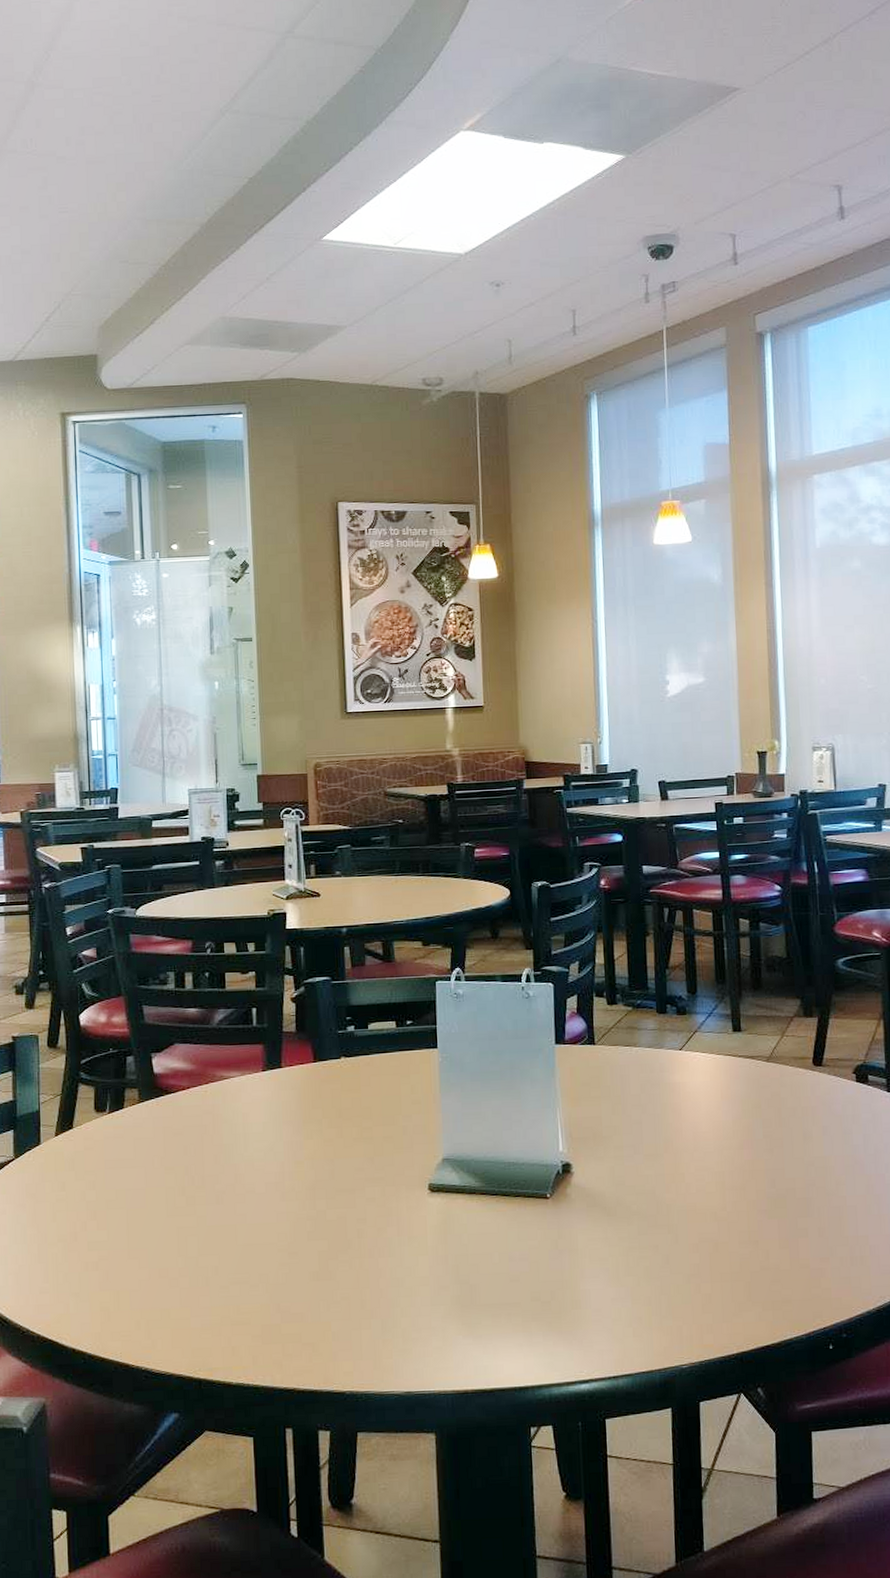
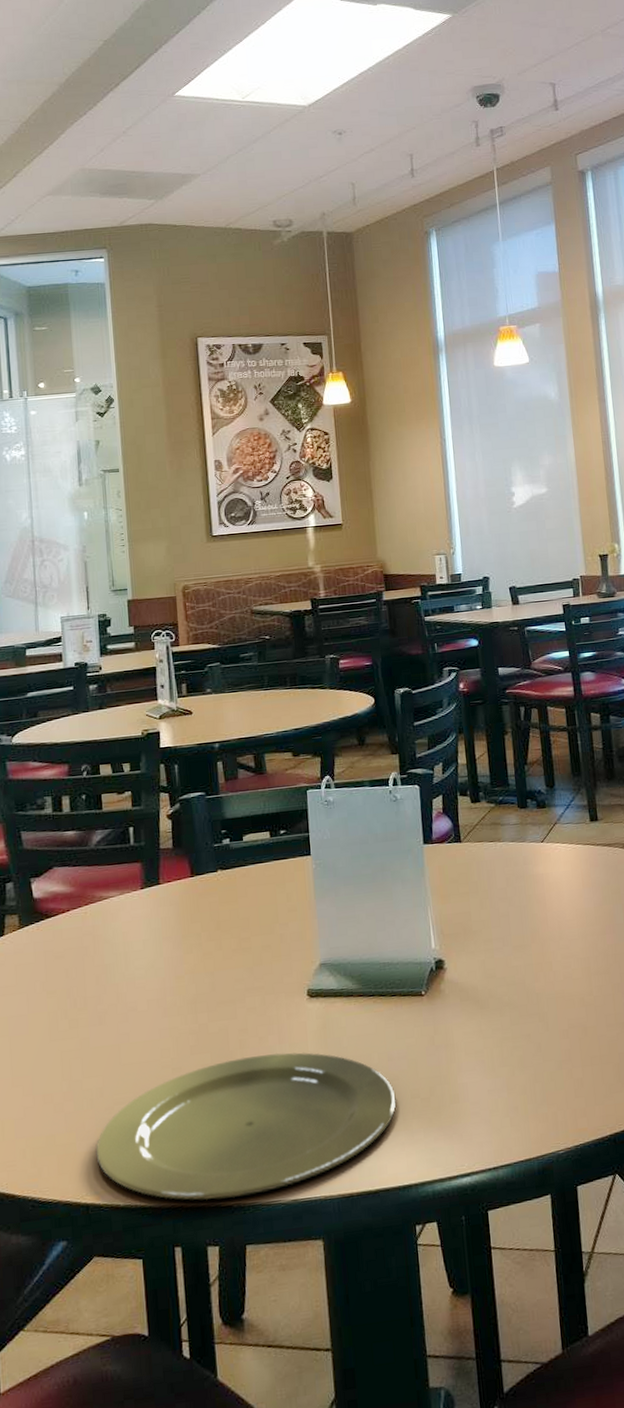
plate: none [209,1245,516,1386] -> present [95,1052,396,1201]

